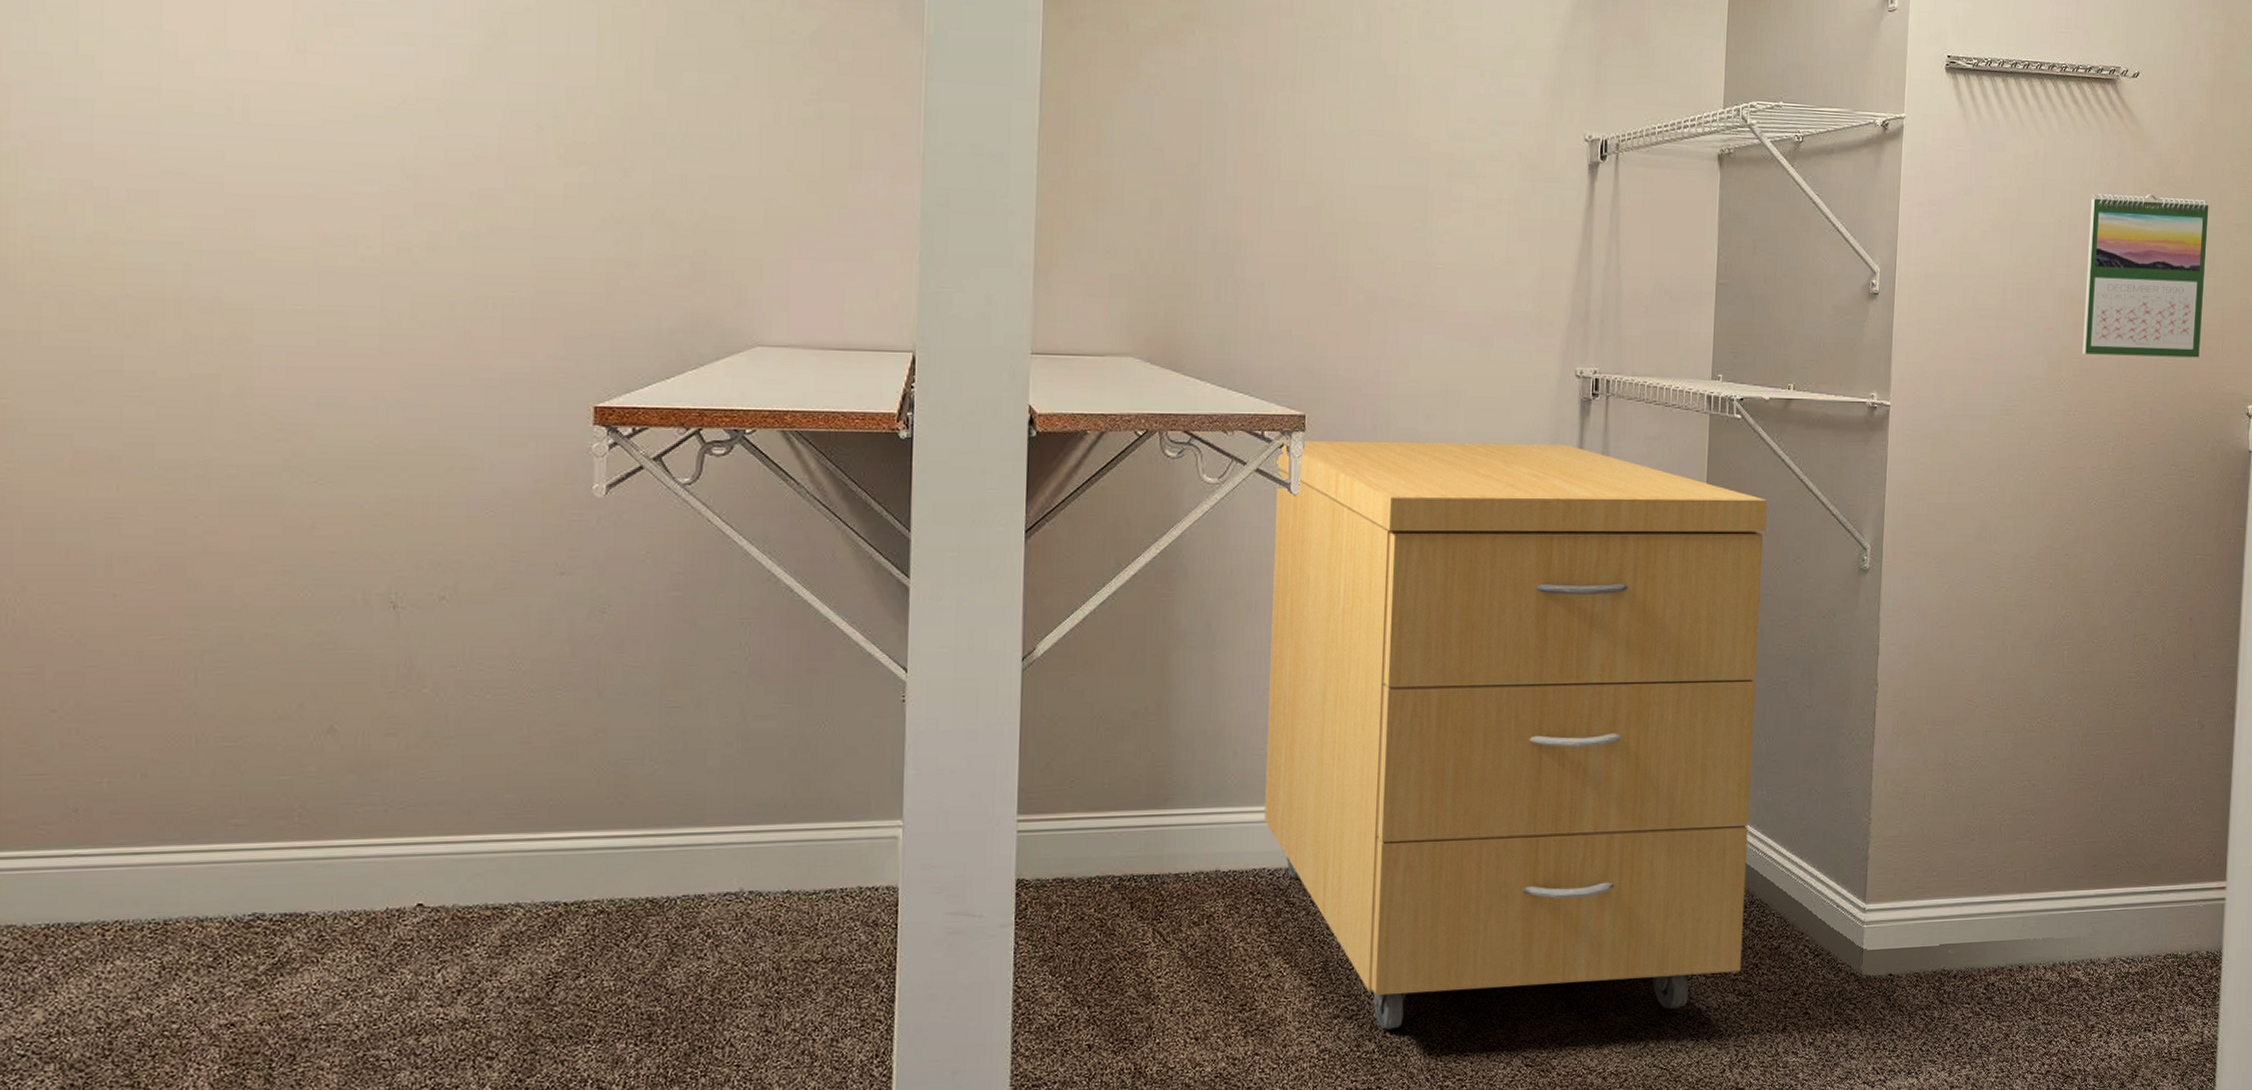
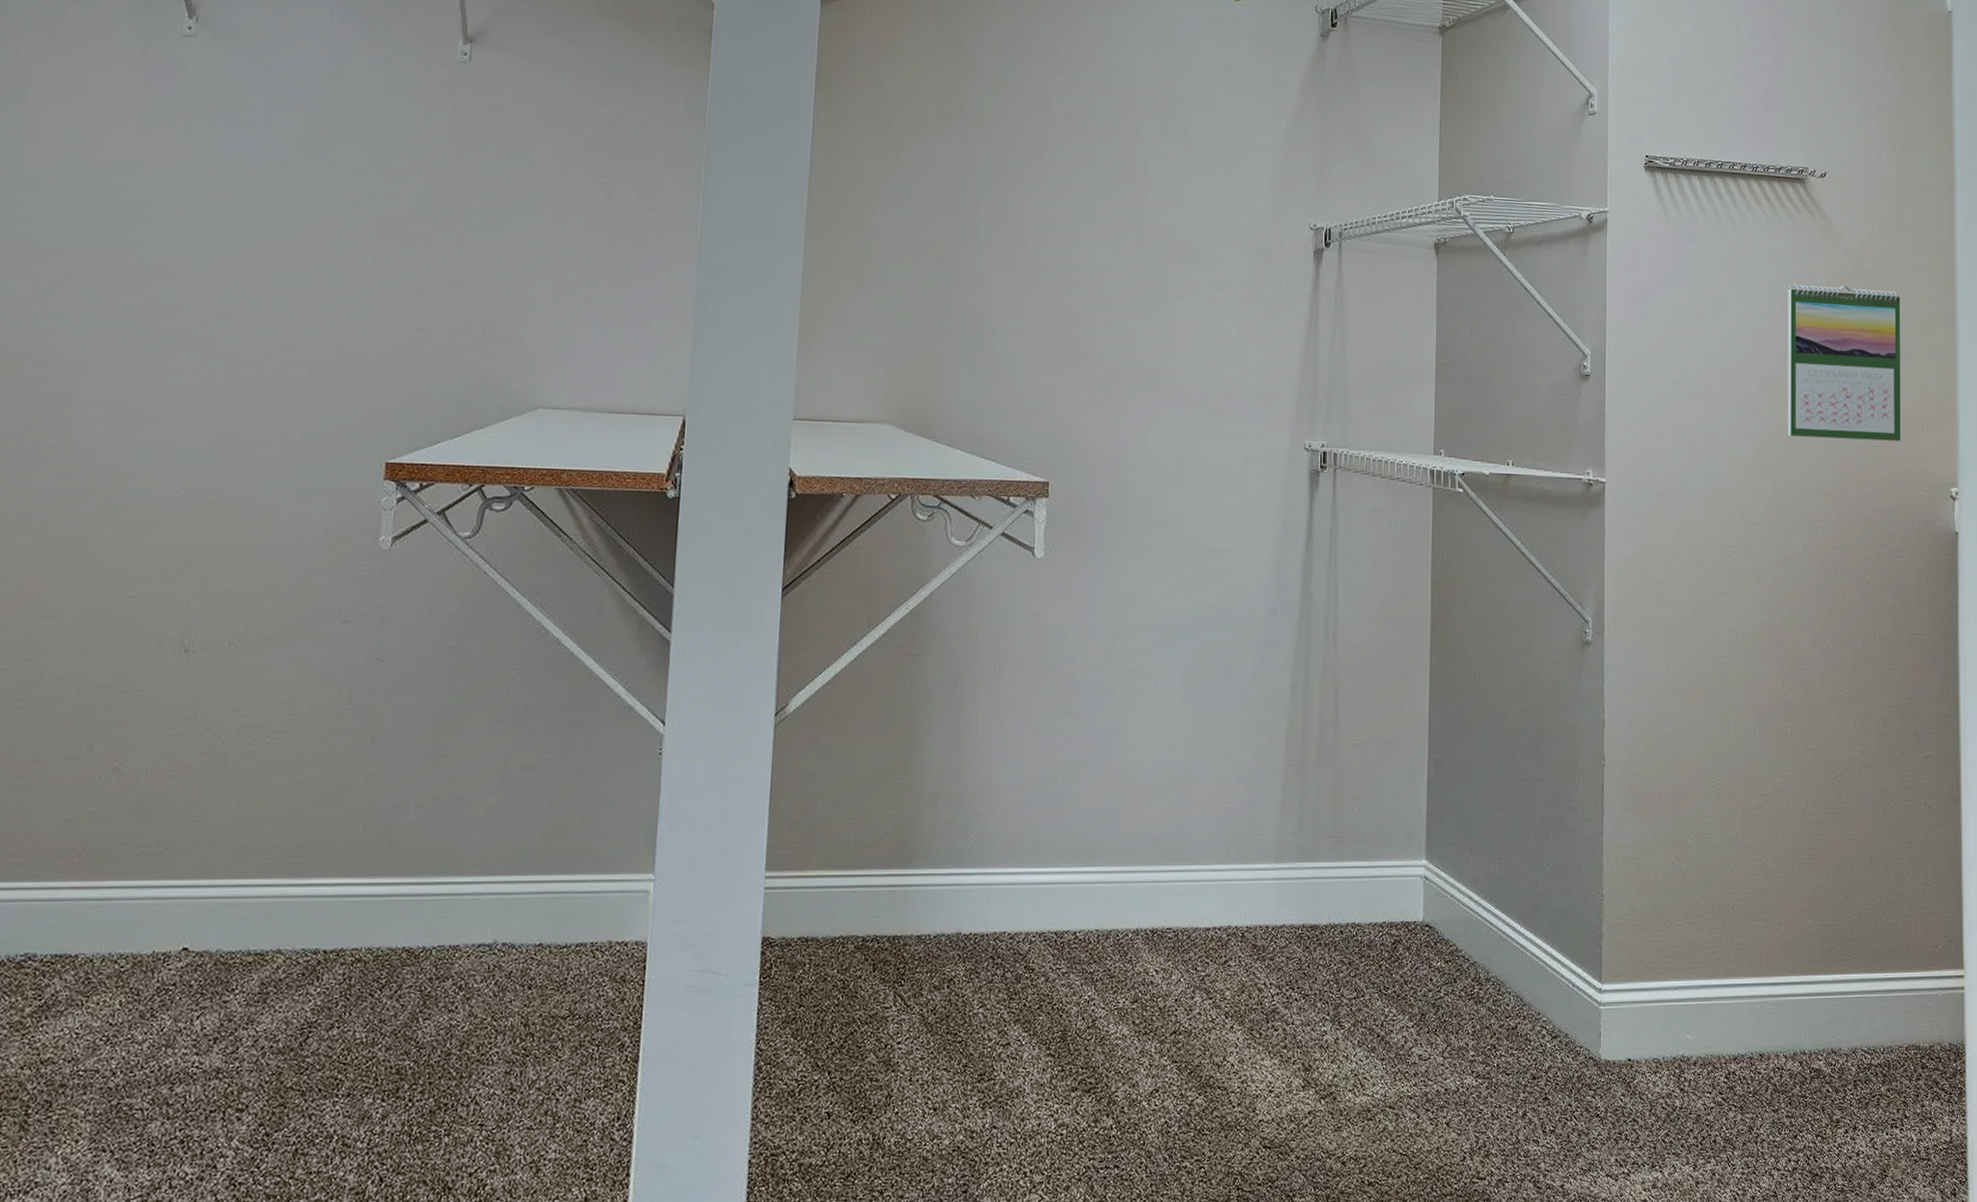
storage cabinet: present [1264,440,1768,1030] -> none [1005,505,1491,1105]

